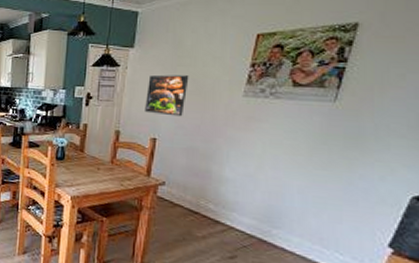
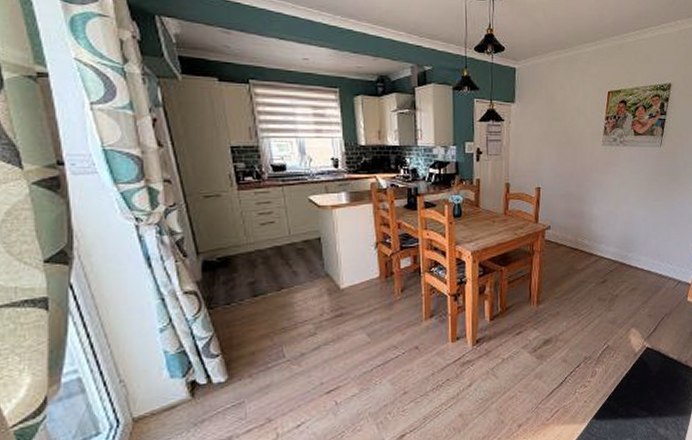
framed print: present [145,74,189,117] -> none [528,128,562,166]

